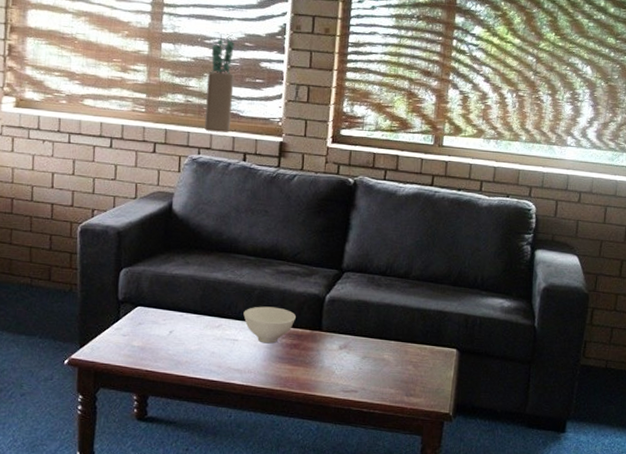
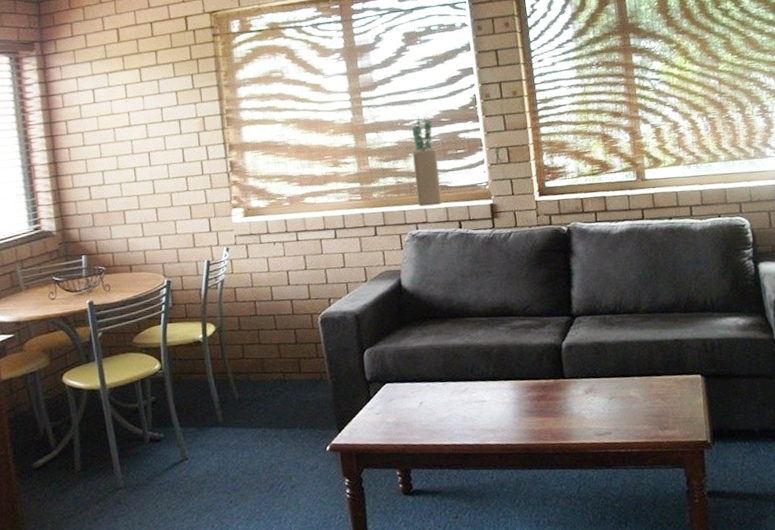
bowl: present [243,306,296,344] -> none [486,362,537,400]

